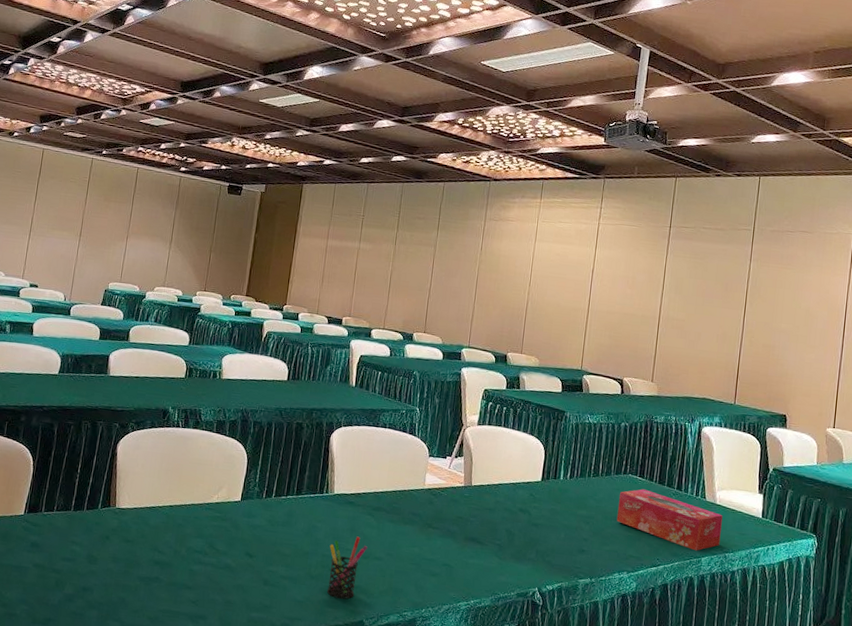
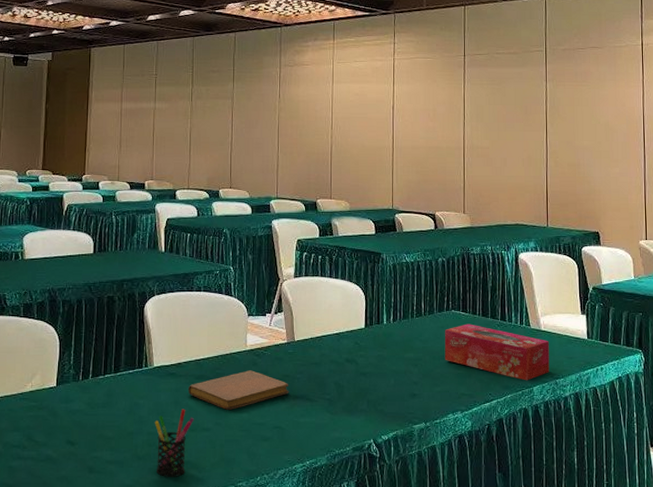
notebook: none [365,508,462,543] -> present [189,370,289,410]

